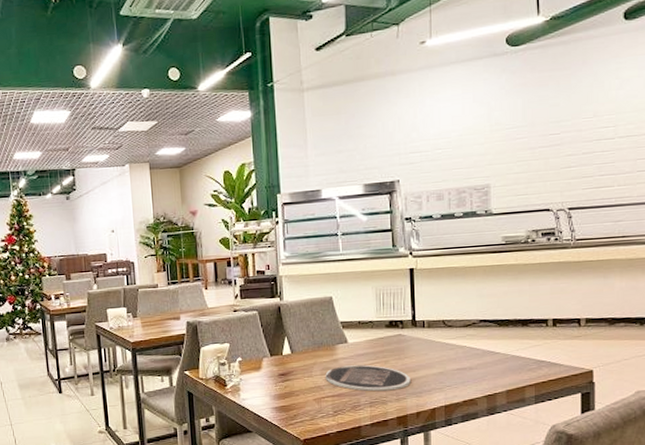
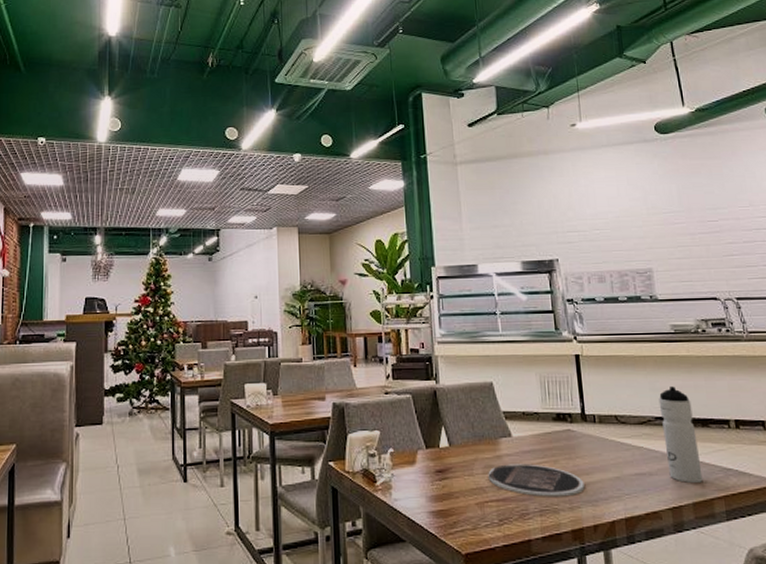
water bottle: none [484,292,518,374] -> present [658,386,703,483]

